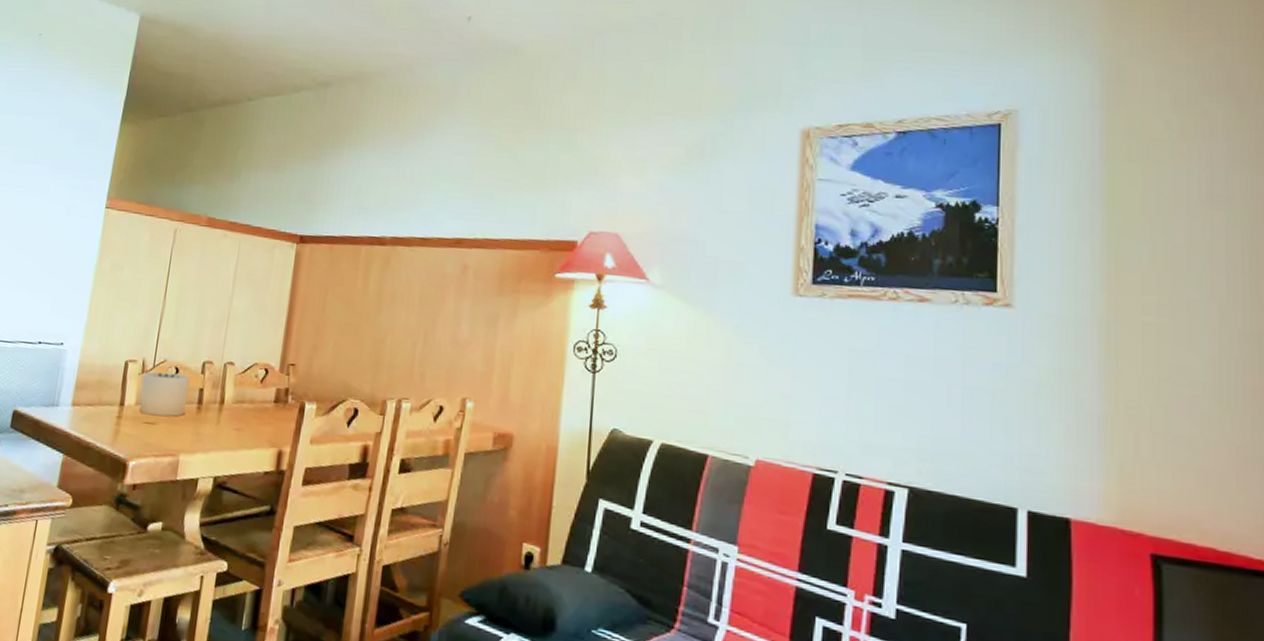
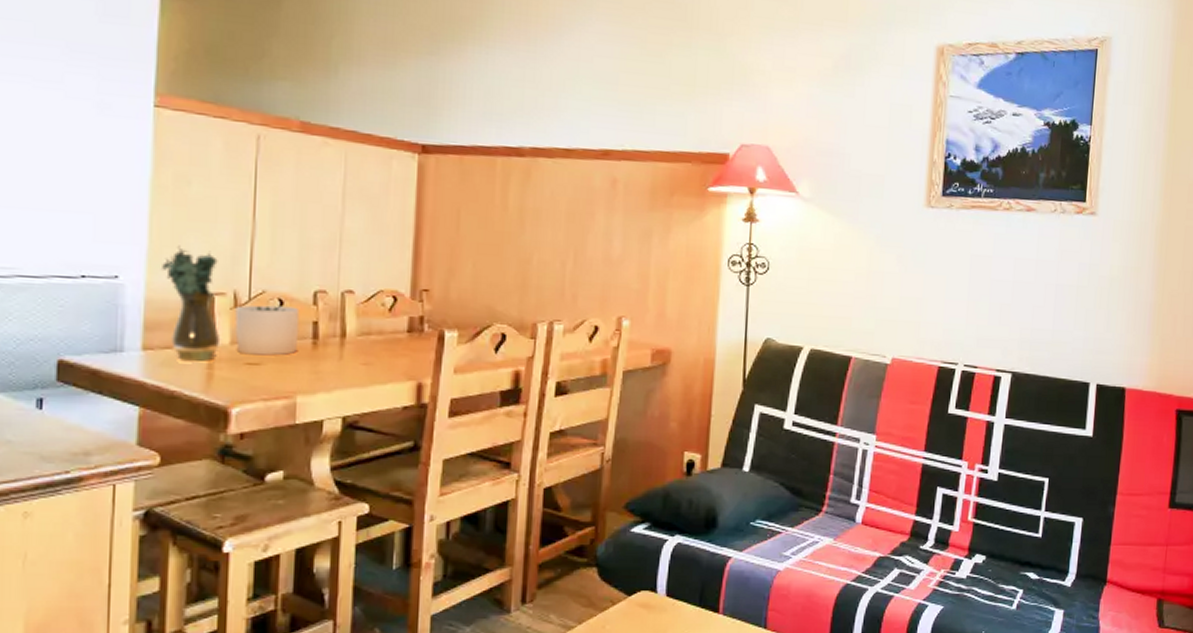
vase: none [93,319,135,420] -> present [162,245,219,363]

